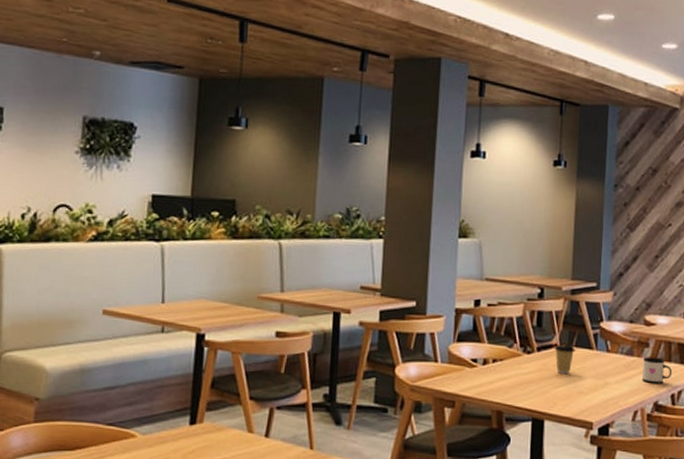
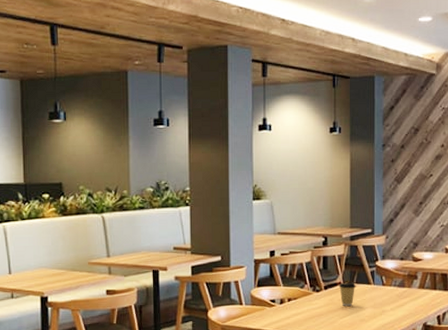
mug: present [642,357,673,384] -> none [413,287,438,309]

